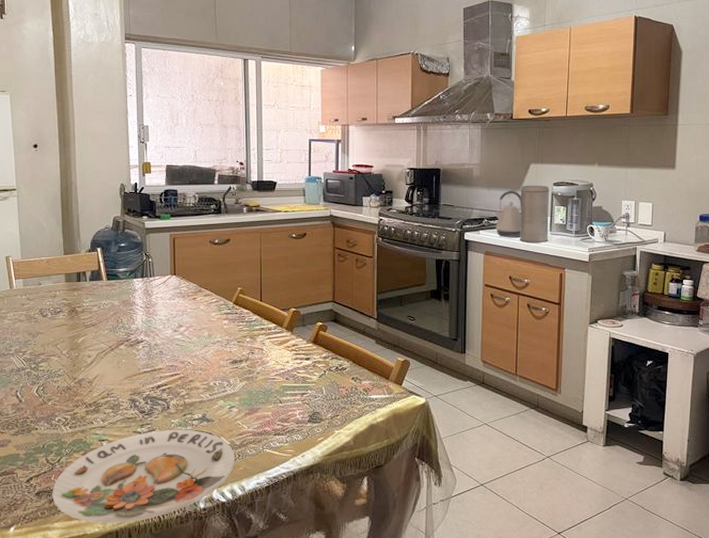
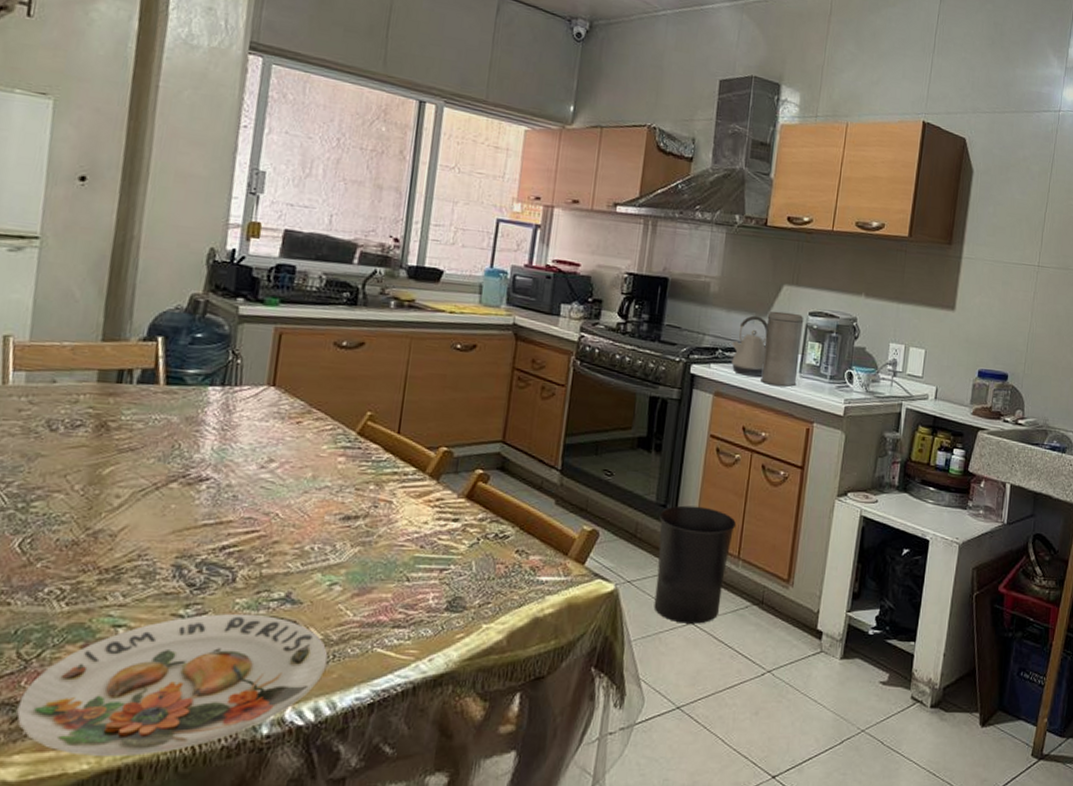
waste bin: none [453,338,511,424] -> present [654,505,736,624]

